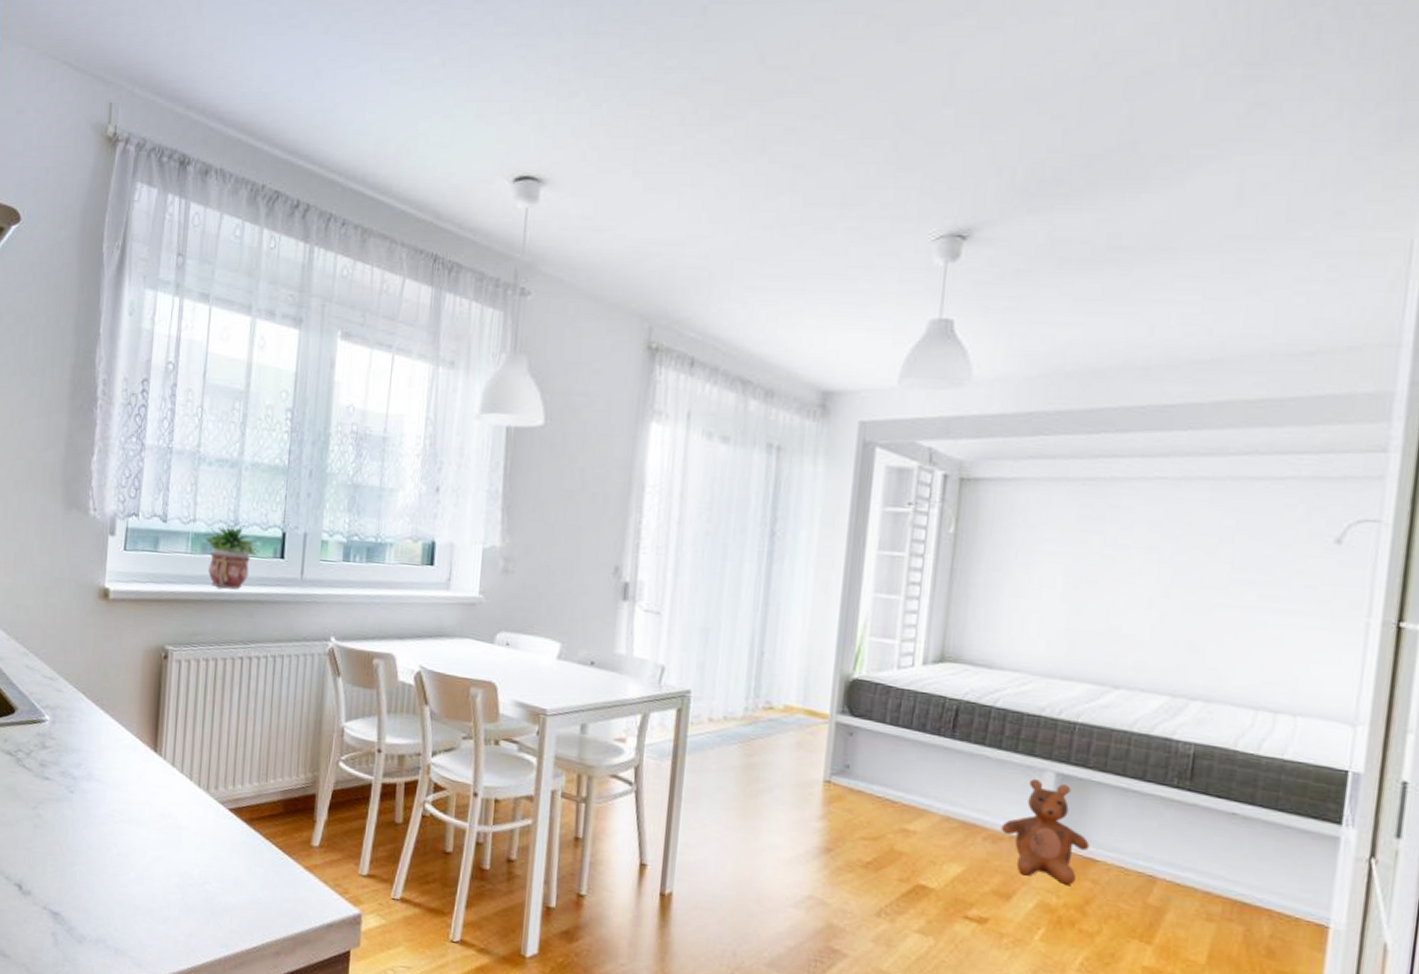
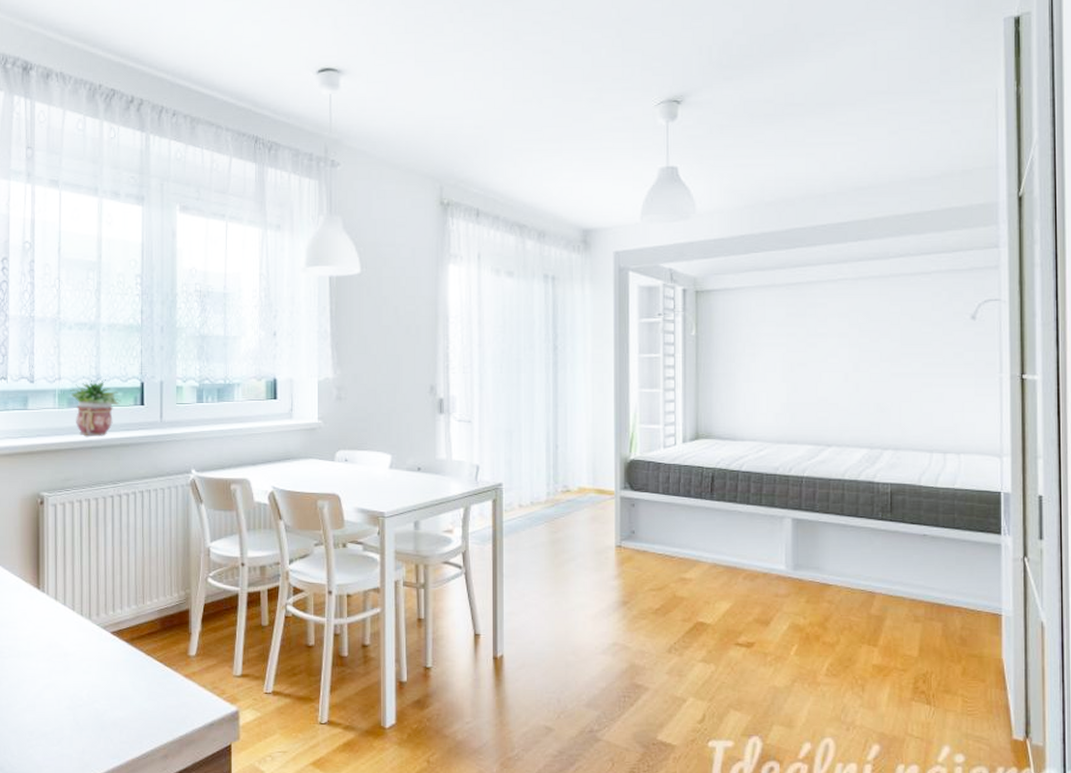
teddy bear: present [1001,778,1090,885] -> none [756,525,823,607]

